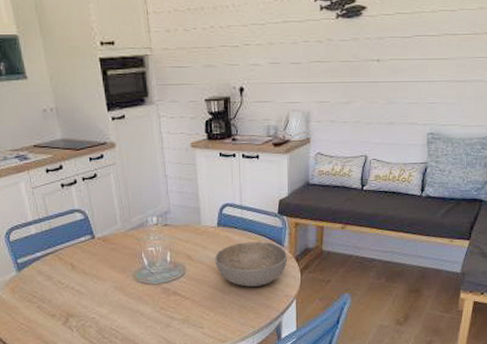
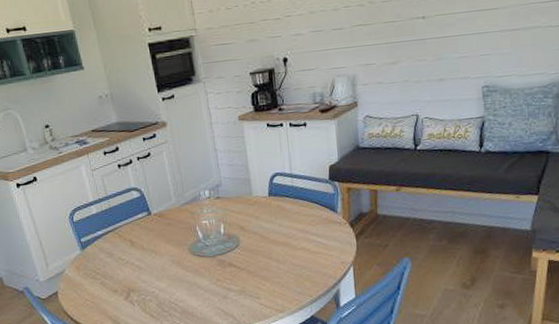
bowl: present [215,241,288,287] -> none [268,208,342,255]

